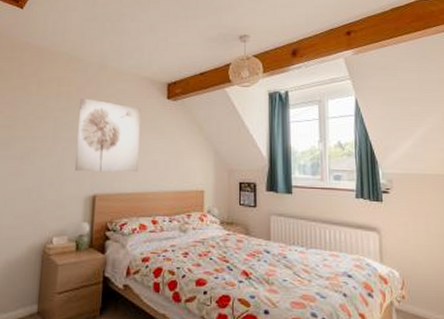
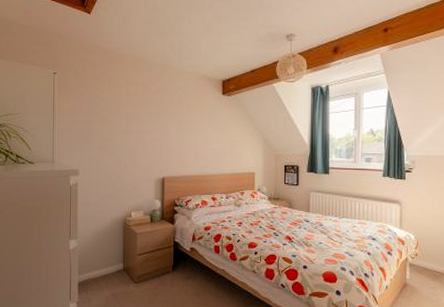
wall art: present [74,97,141,173] -> none [145,94,199,159]

